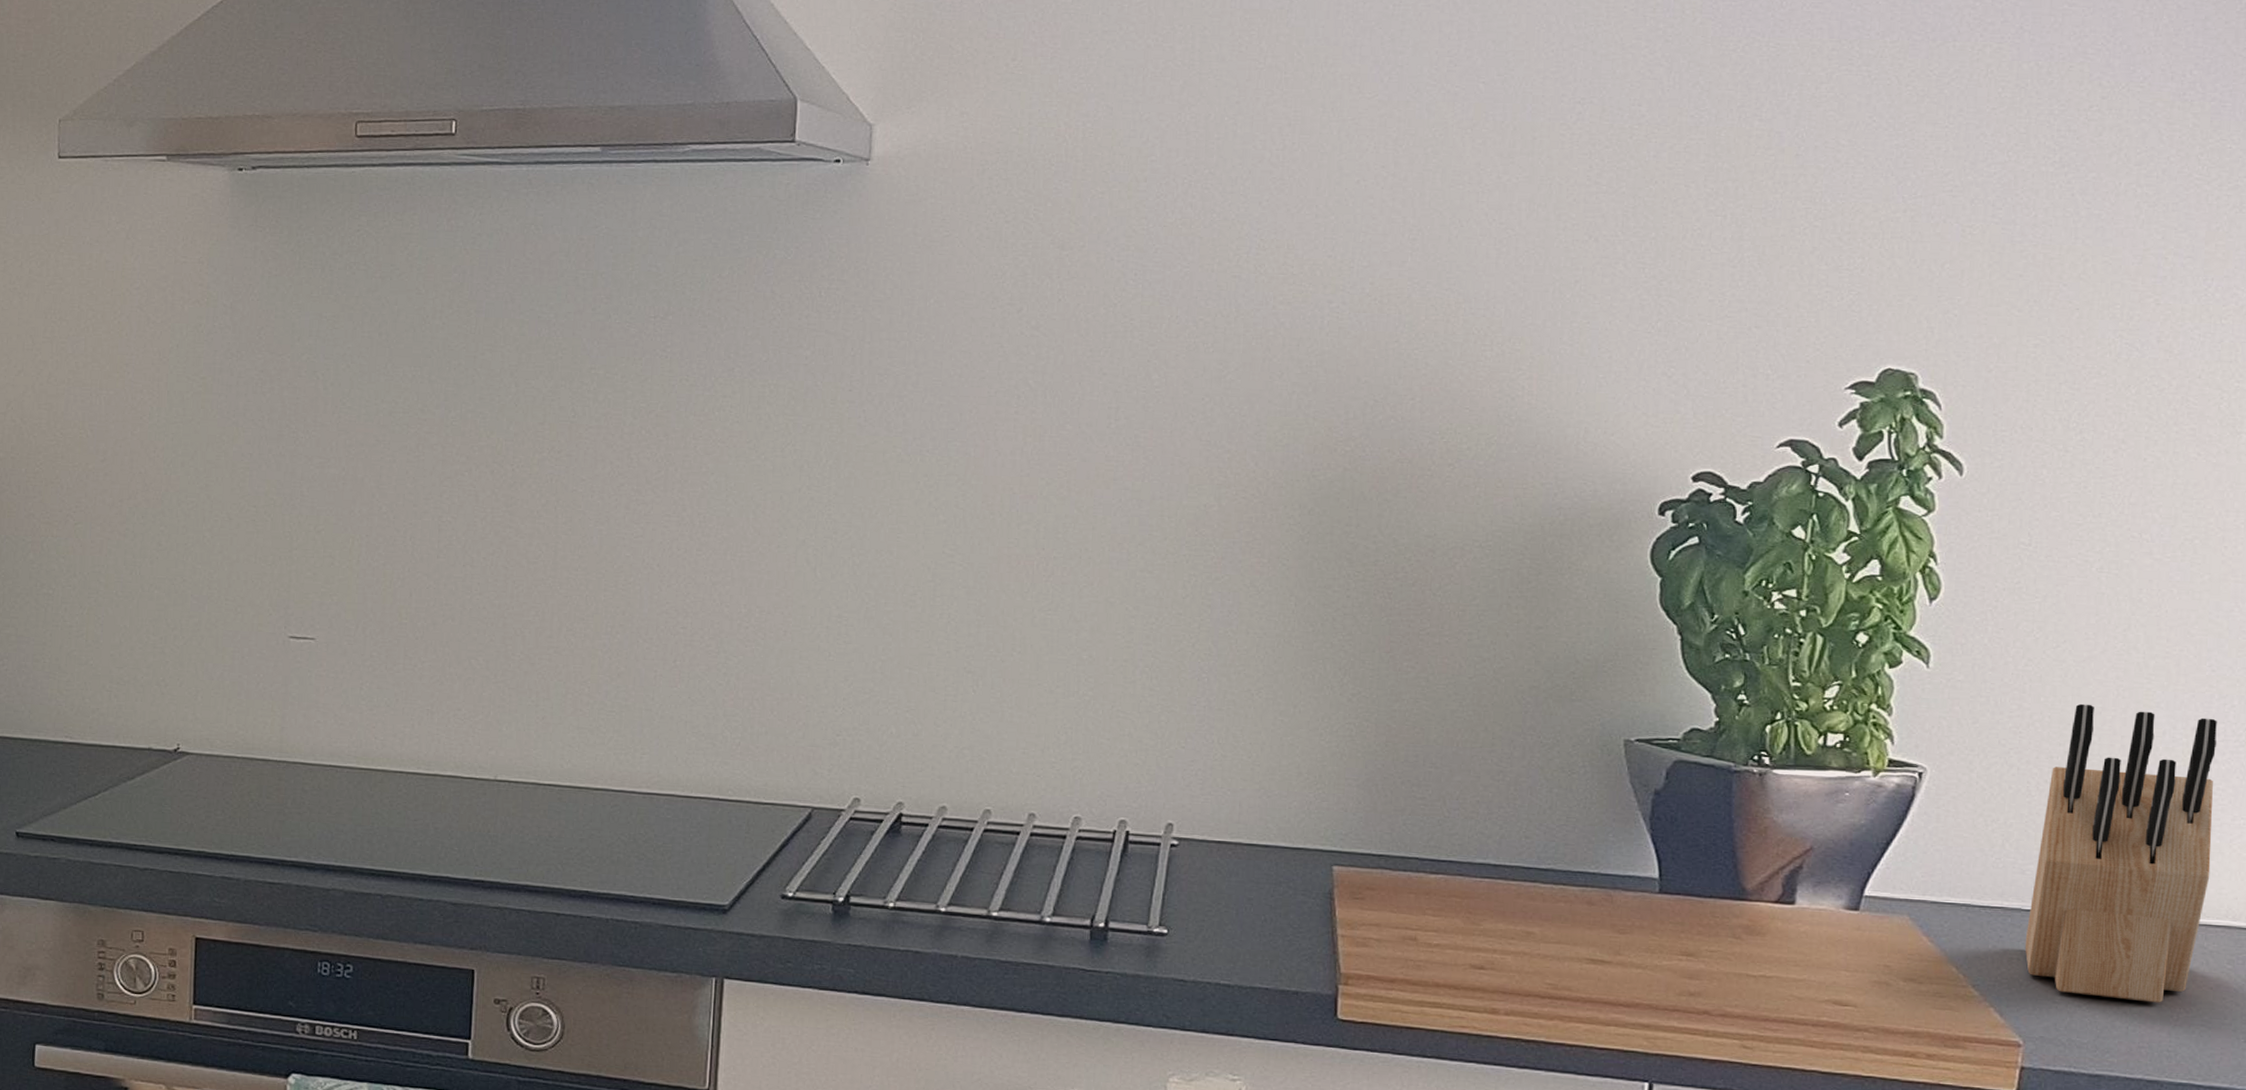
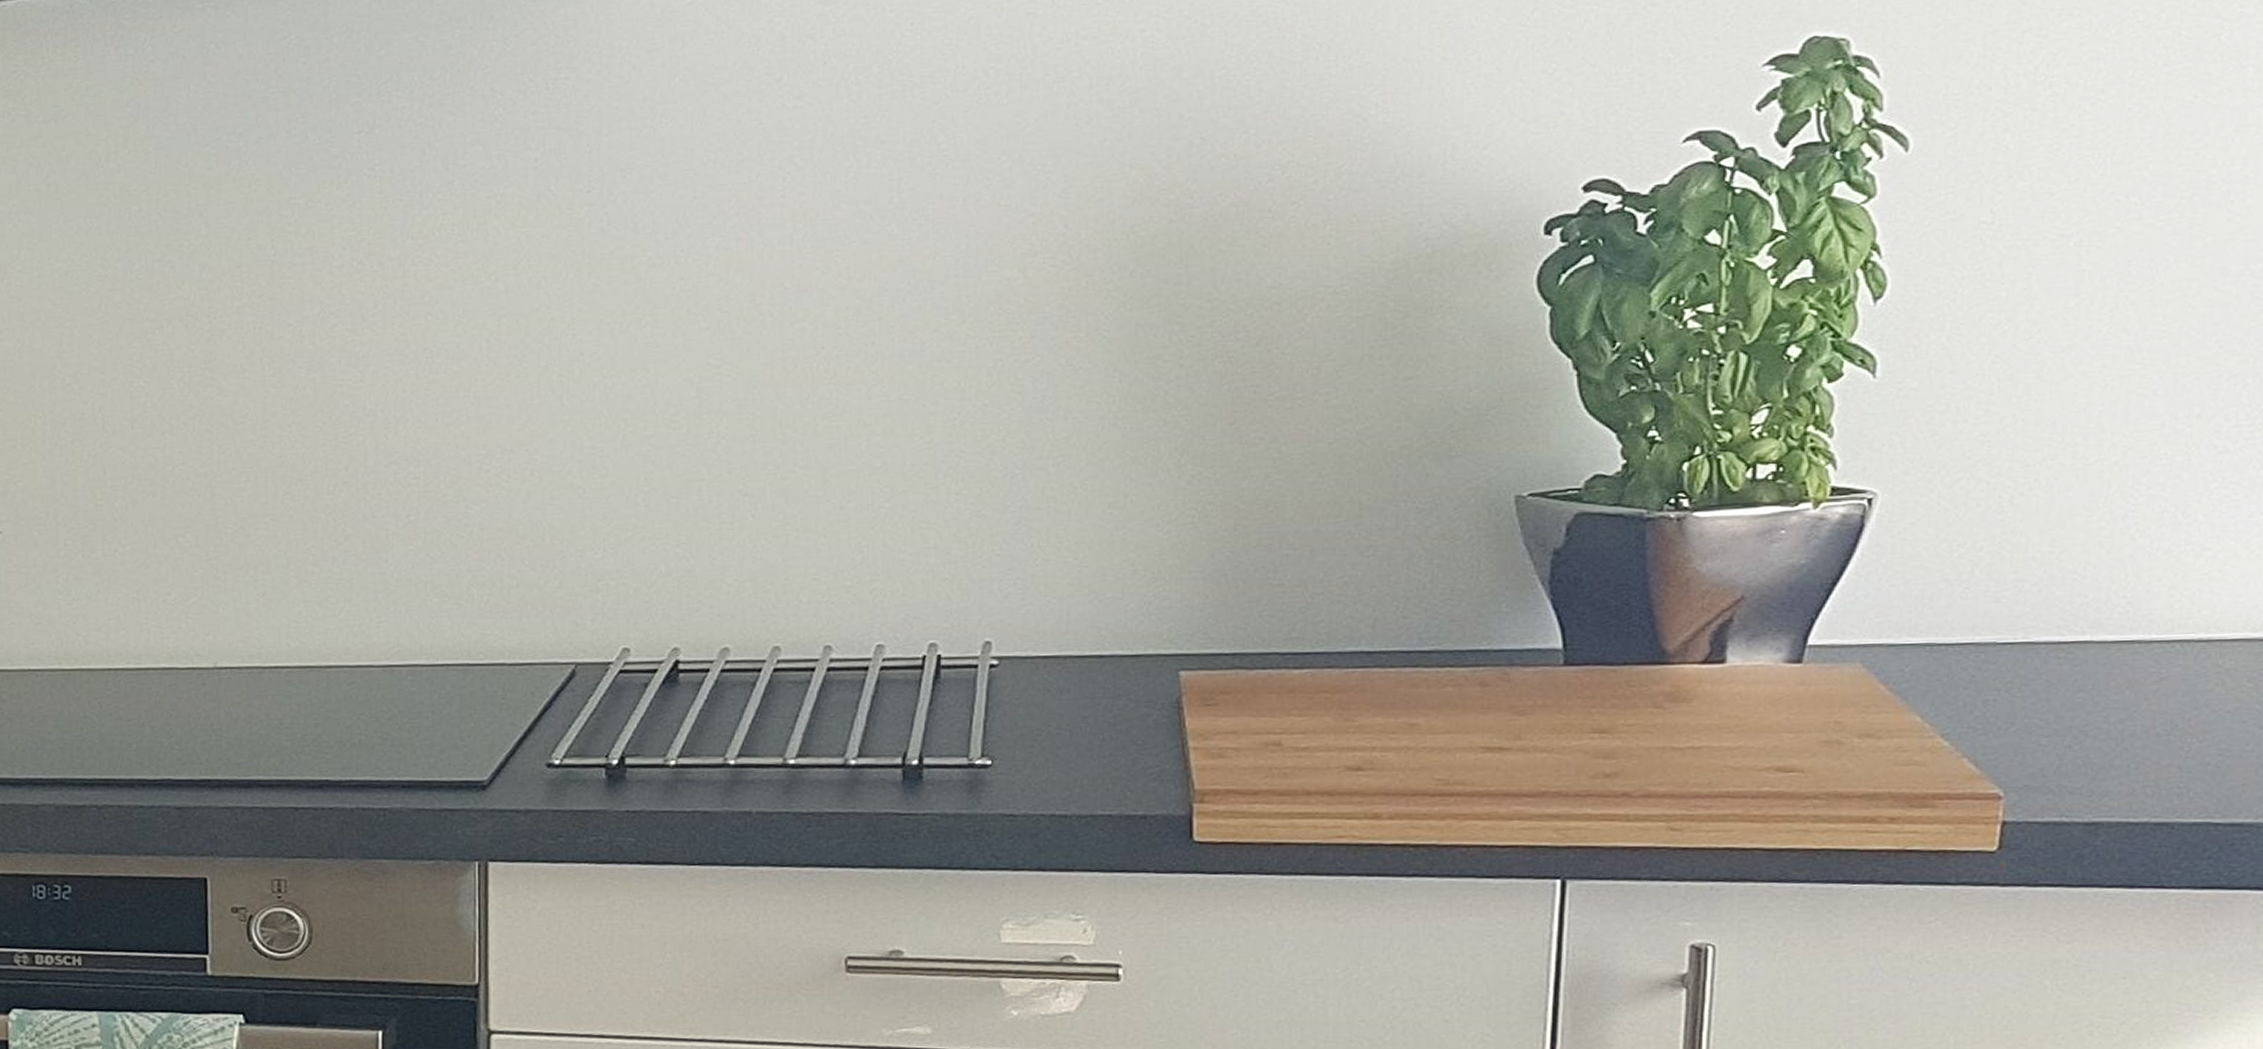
knife block: present [2024,703,2217,1003] -> none [2002,400,2228,735]

